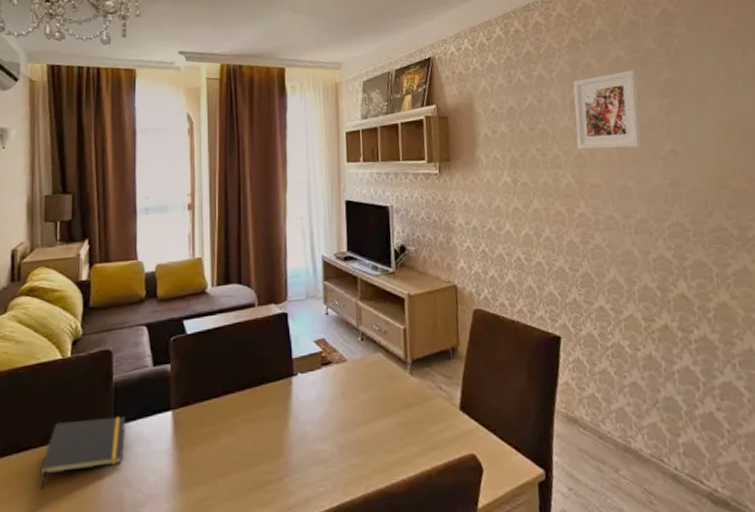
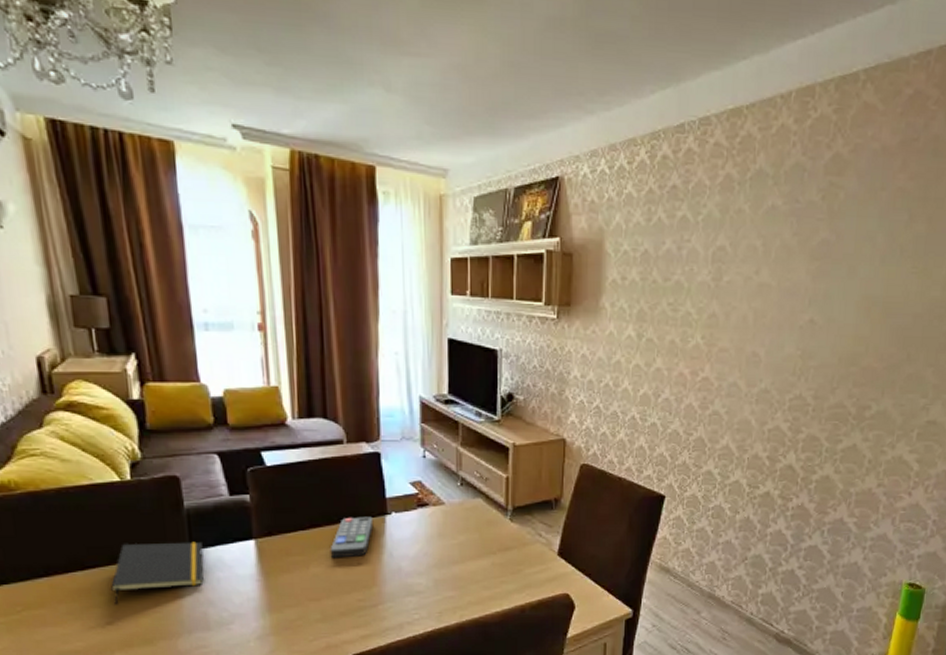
remote control: none [240,379,281,427] -> present [330,516,374,559]
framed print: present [573,70,642,150] -> none [713,223,792,313]

